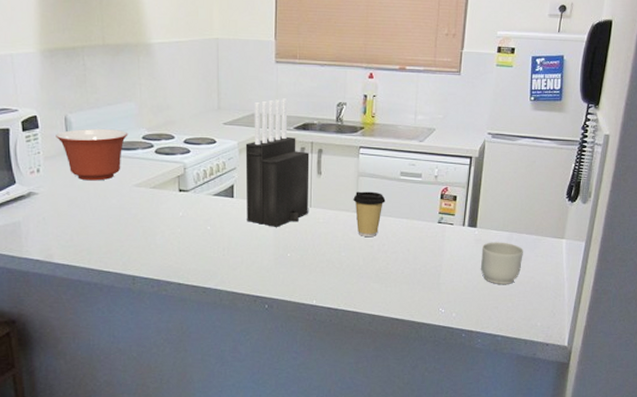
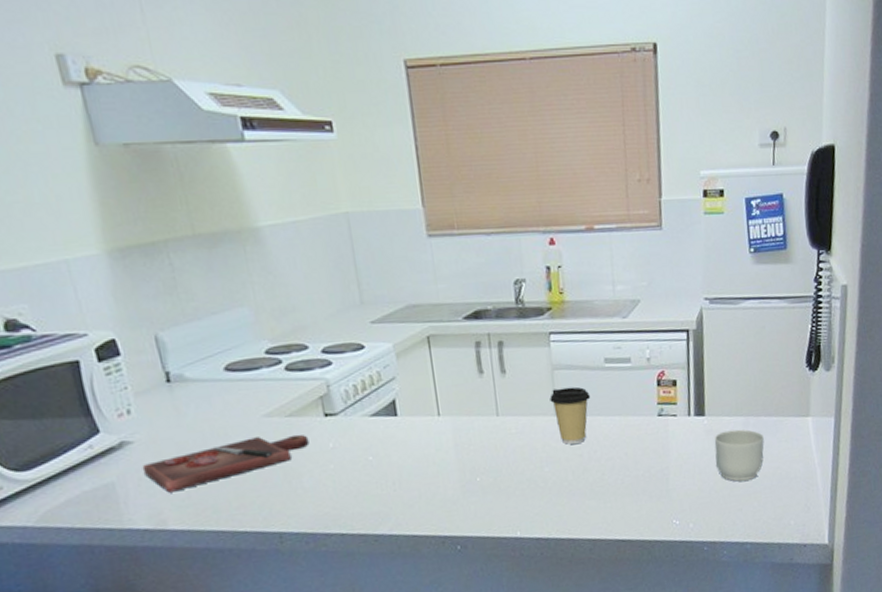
cutting board: none [41,201,165,235] -> present [142,434,310,493]
mixing bowl: present [56,129,128,181] -> none [146,345,246,418]
knife block: present [245,98,309,227] -> none [403,281,496,447]

